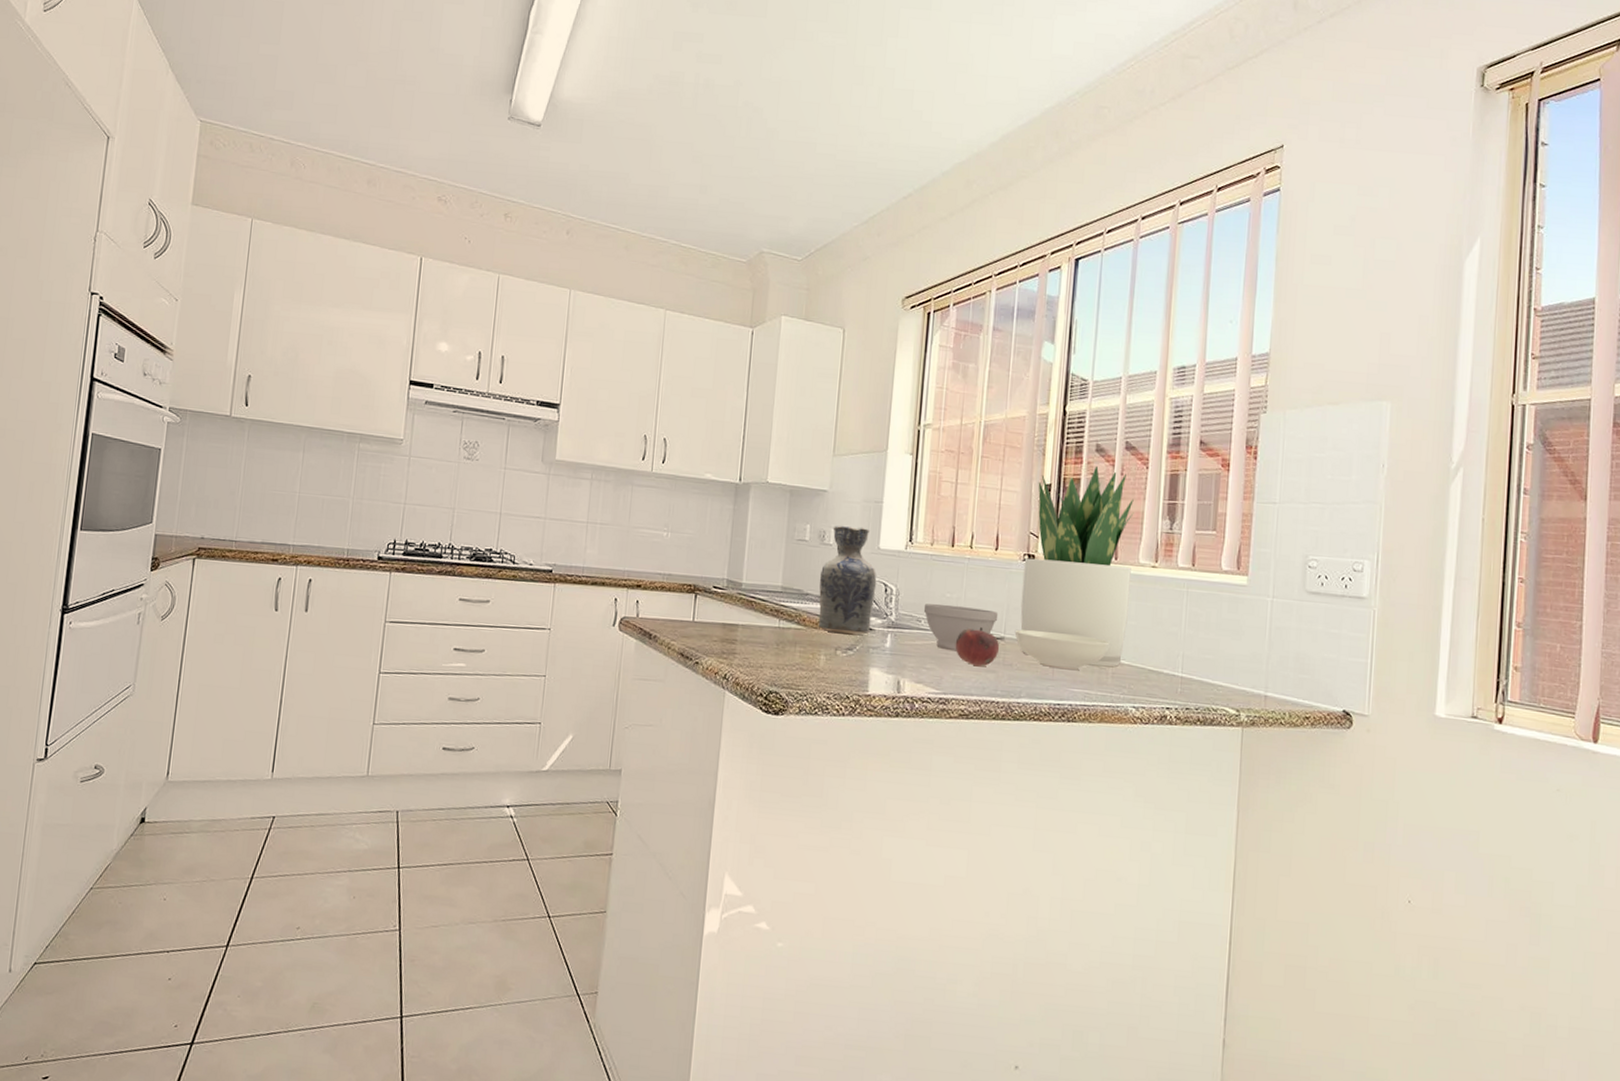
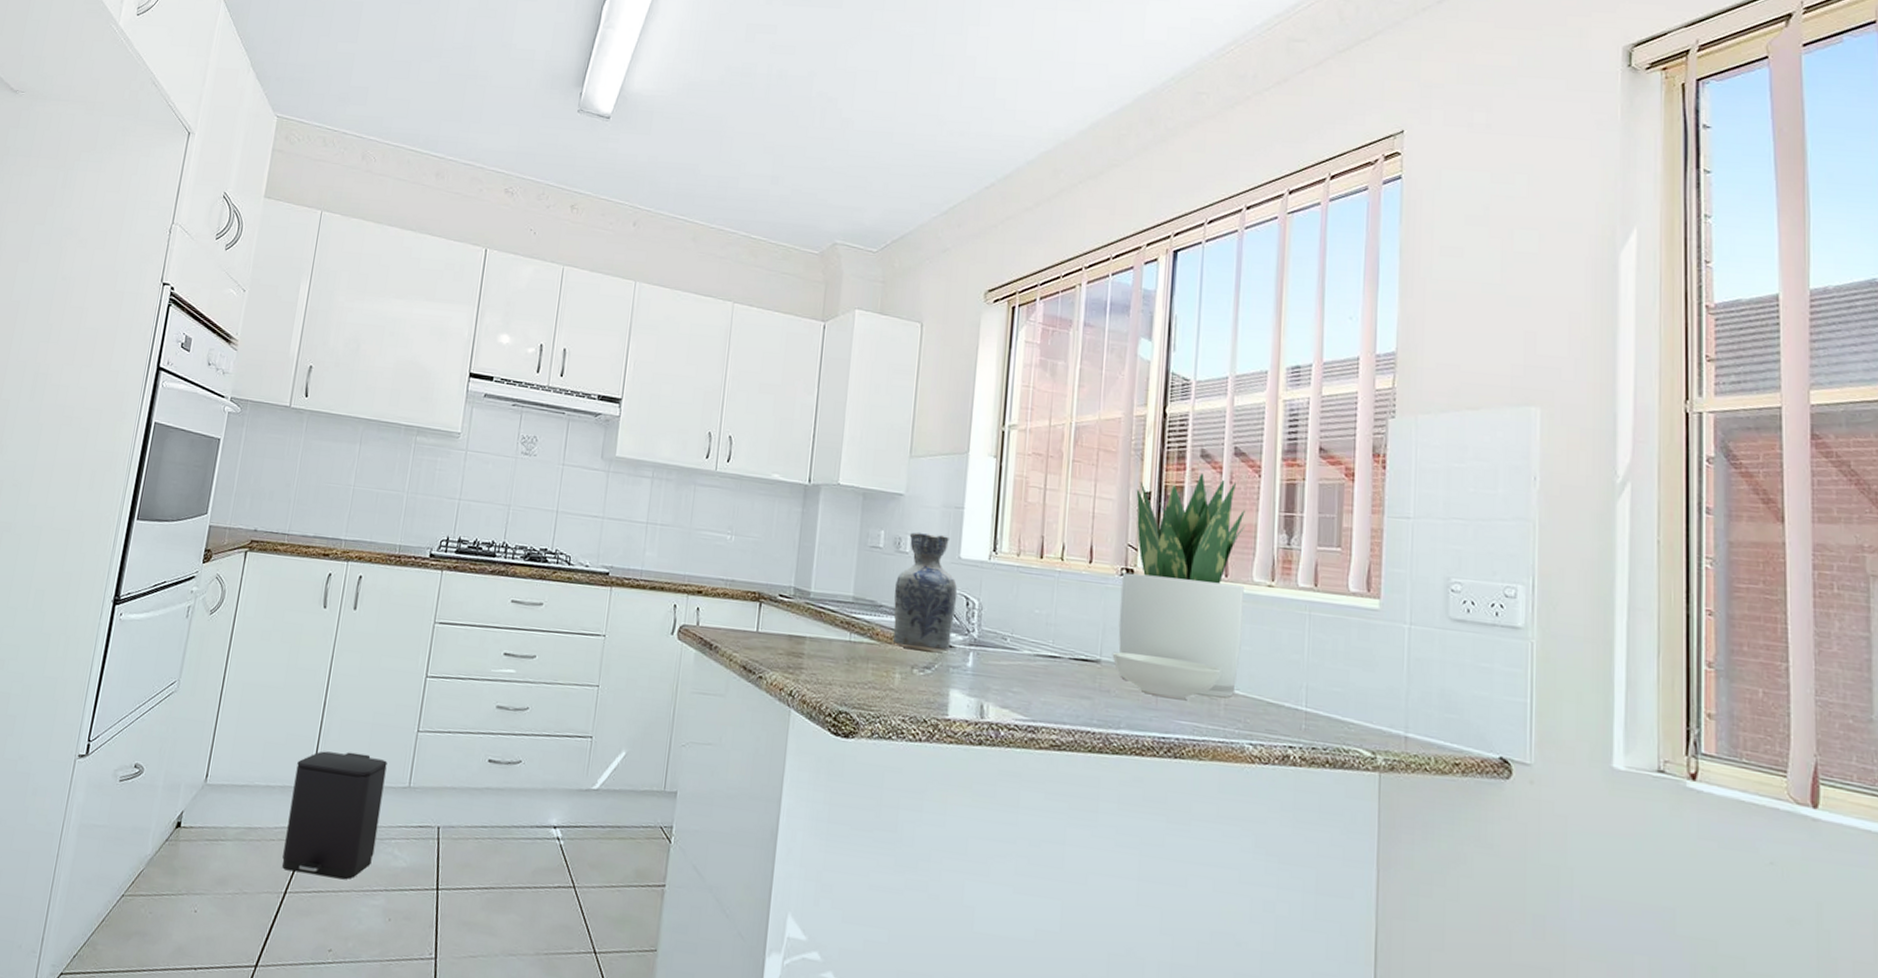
pedal bin: none [247,745,345,863] -> present [282,751,387,880]
bowl: present [923,603,999,651] -> none [1009,619,1094,674]
fruit: present [955,627,1000,667] -> none [1044,648,1096,693]

